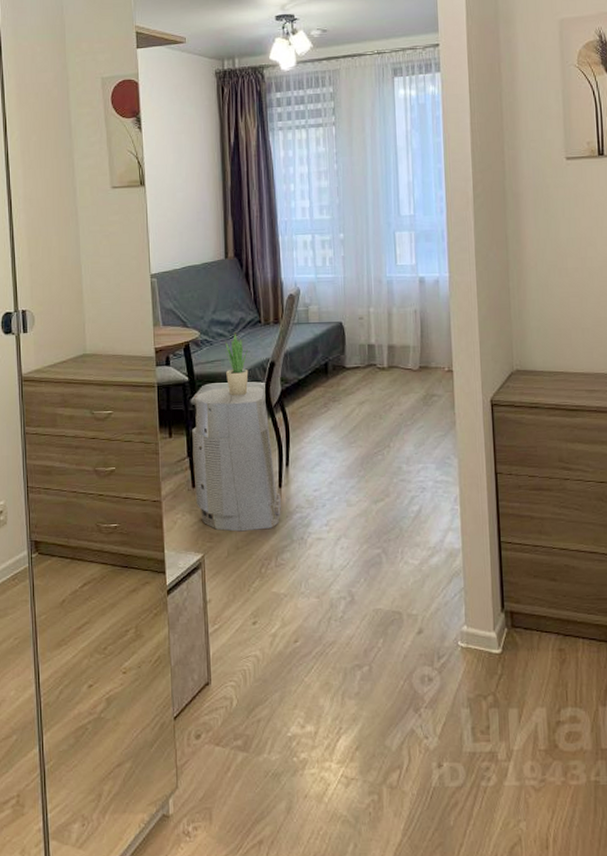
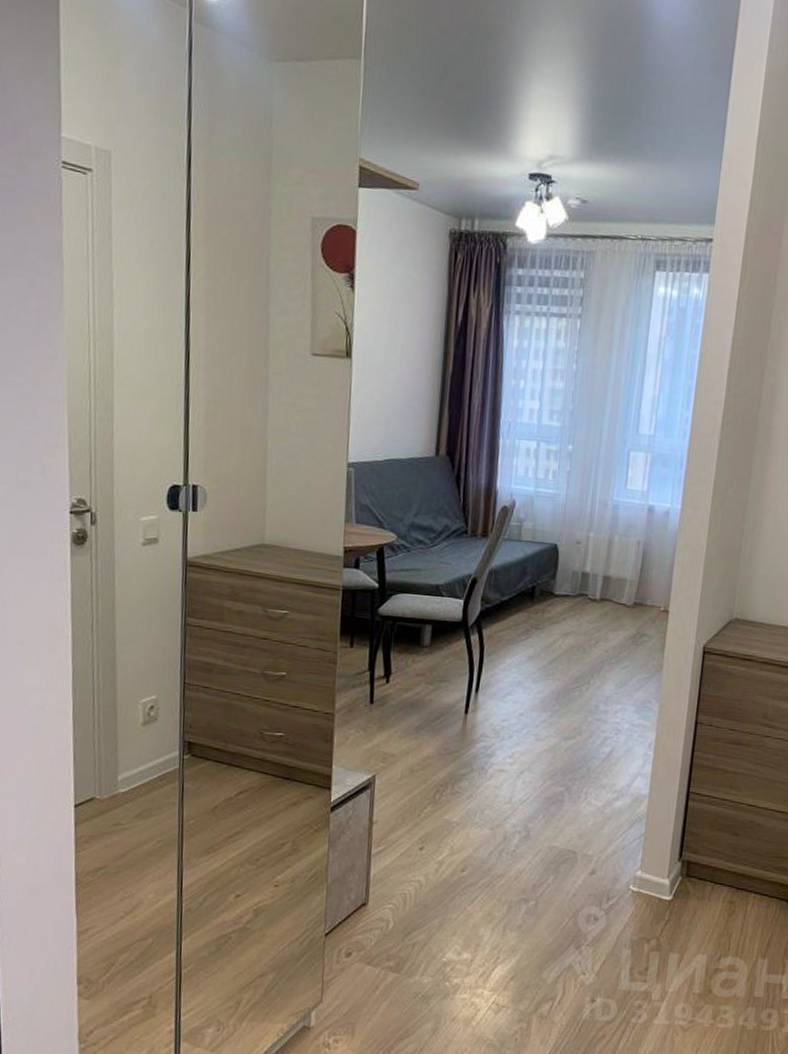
air purifier: present [192,387,281,532] -> none [372,600,466,755]
potted plant: present [224,332,249,396] -> none [421,541,449,612]

